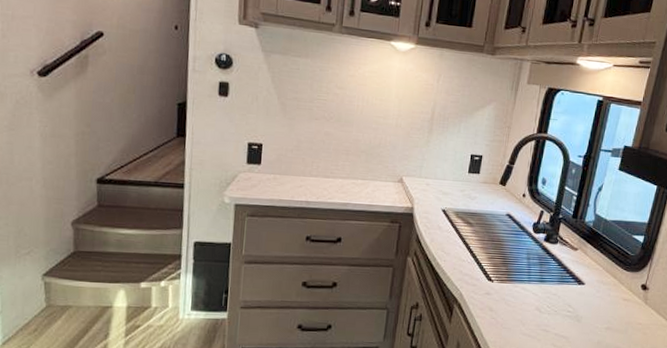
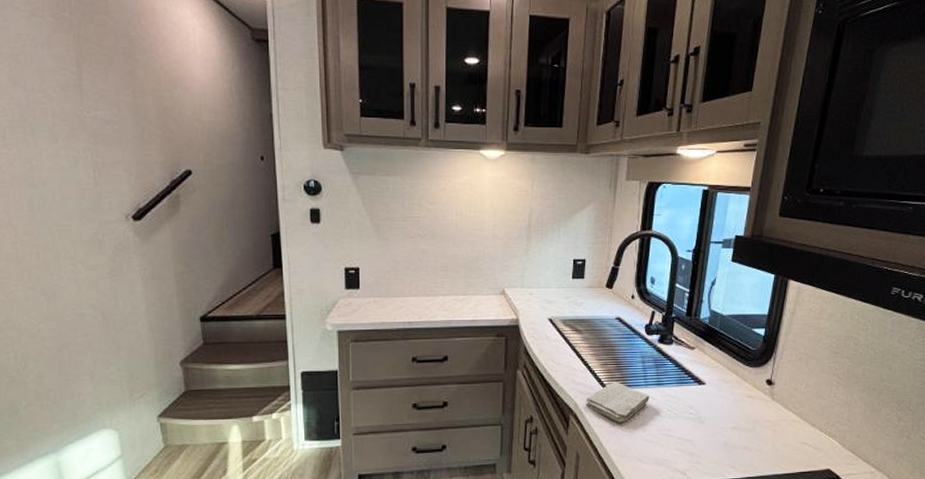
washcloth: none [470,275,531,315] -> present [586,381,649,422]

